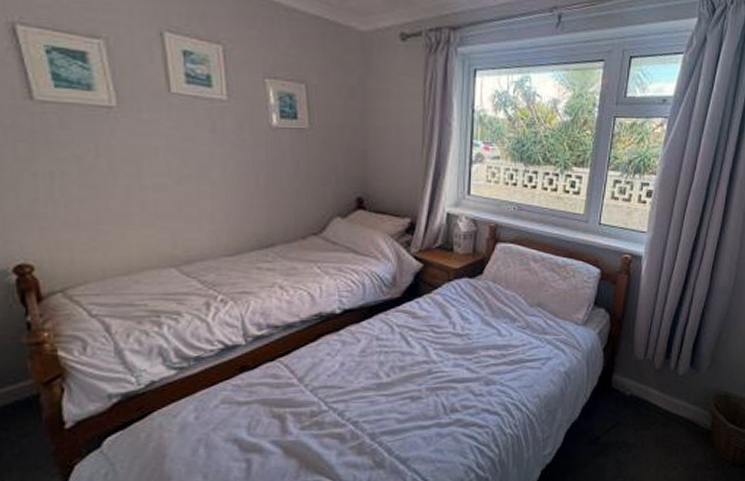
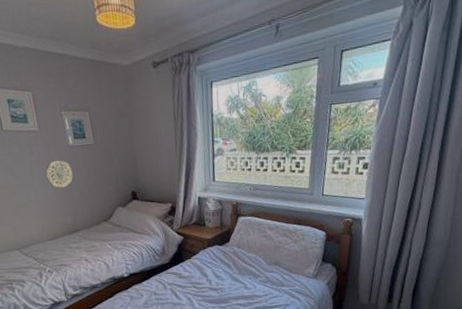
decorative plate: none [231,144,273,183] -> present [45,160,73,188]

